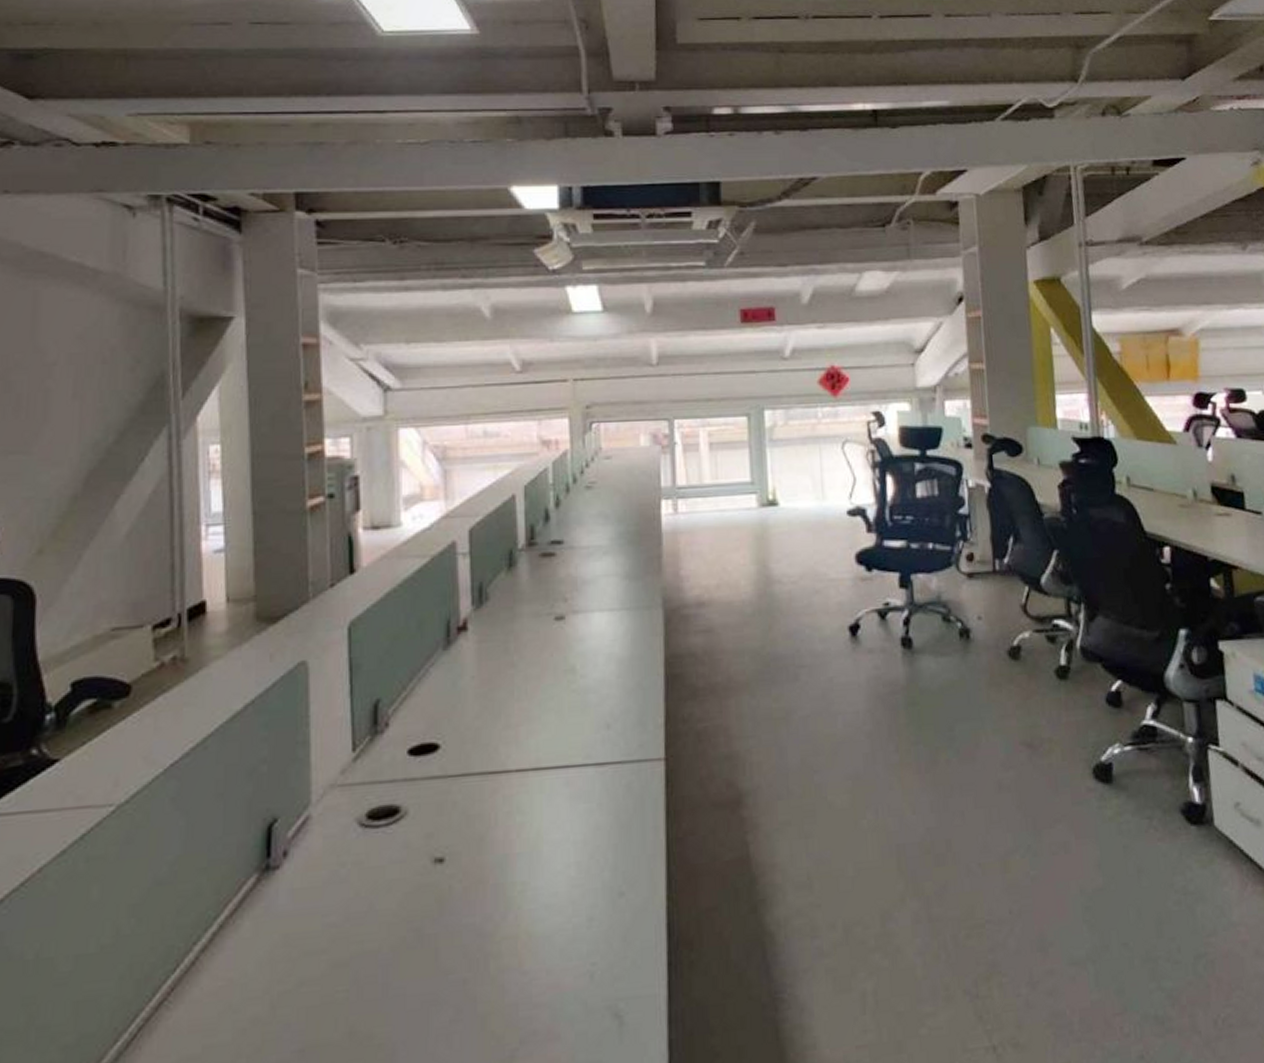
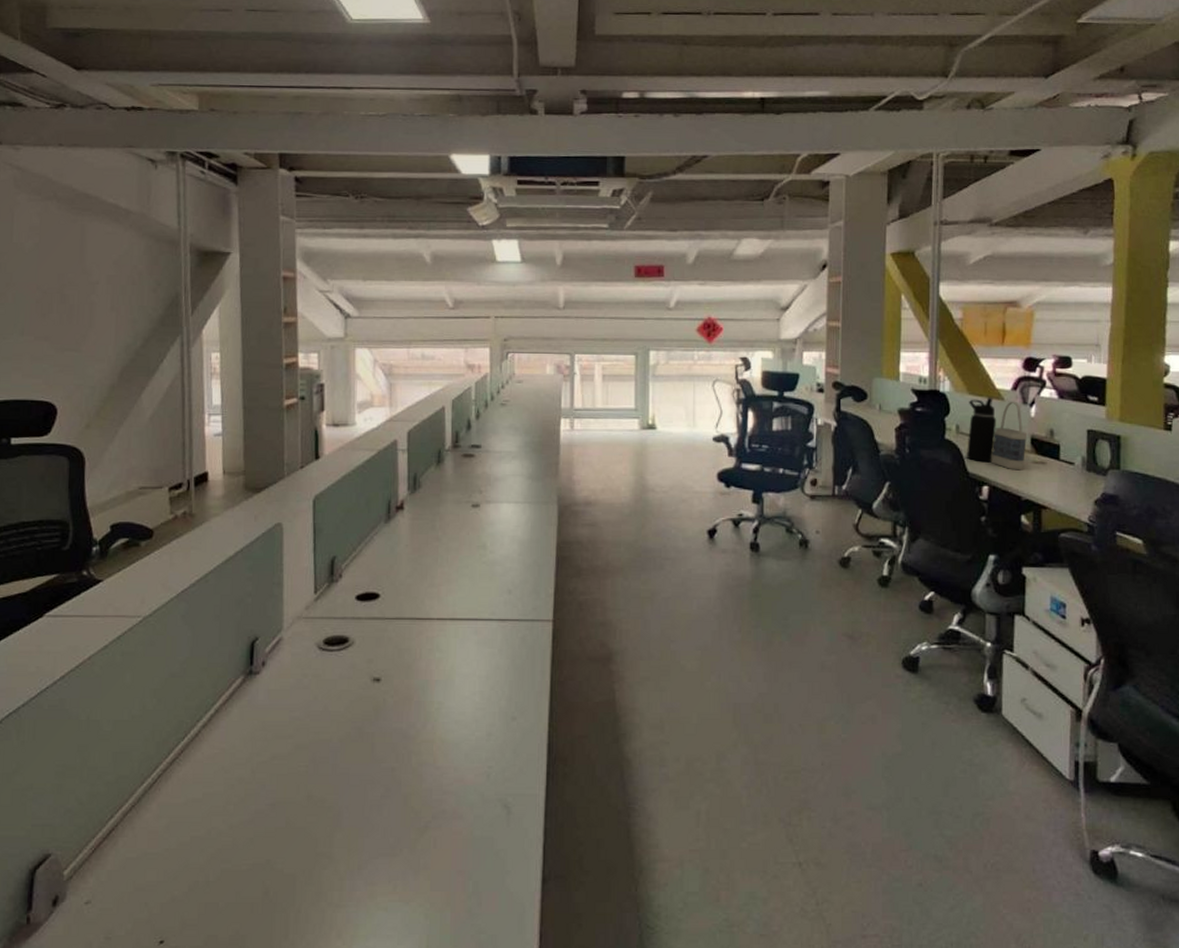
water bottle: none [1138,441,1172,519] -> present [967,397,997,463]
bag: none [1169,444,1207,526] -> present [991,401,1027,471]

